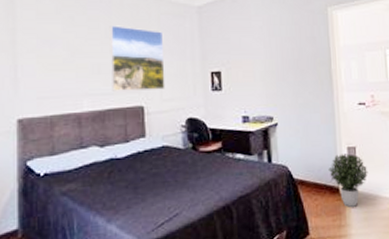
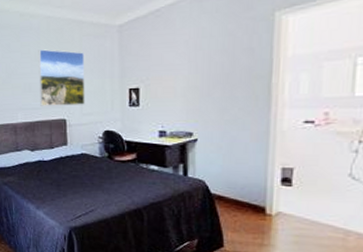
potted plant: present [328,153,368,207] -> none [254,174,307,229]

